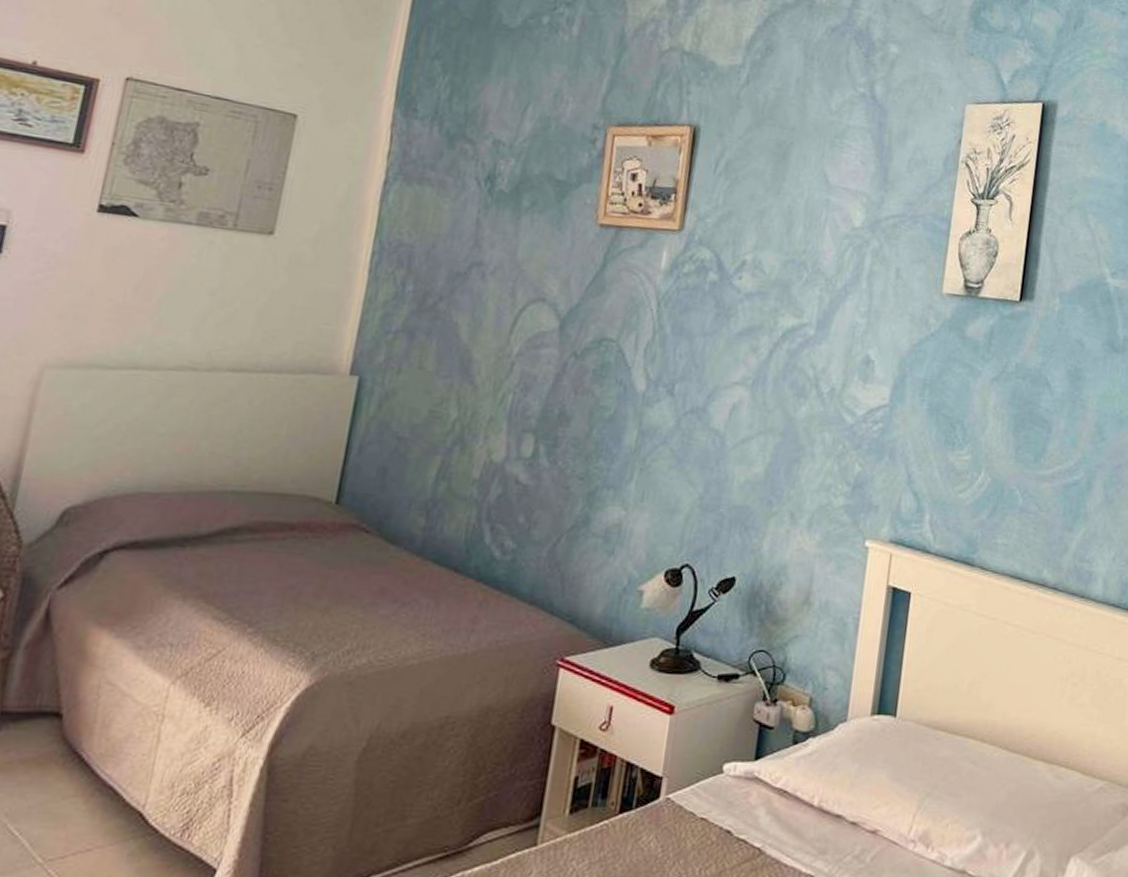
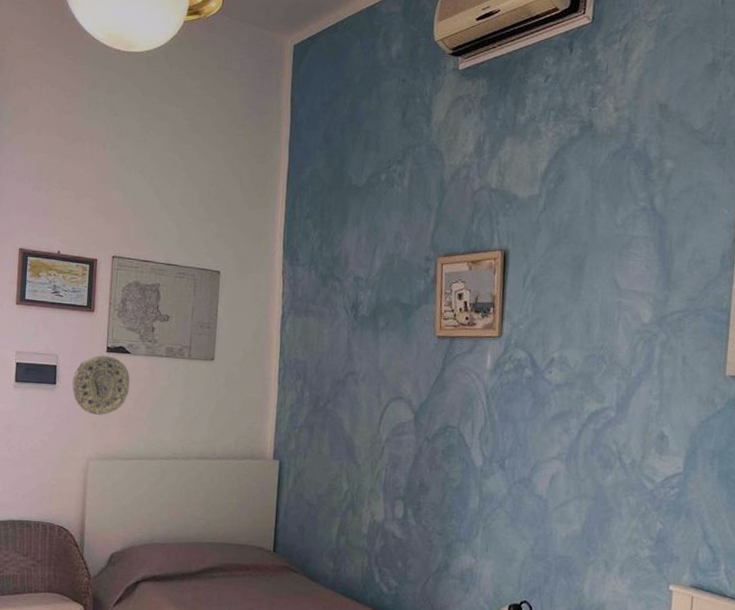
decorative plate: none [29,215,133,303] -> present [72,355,130,415]

